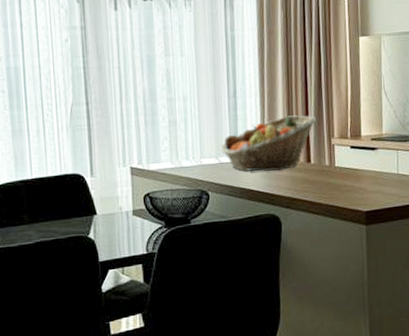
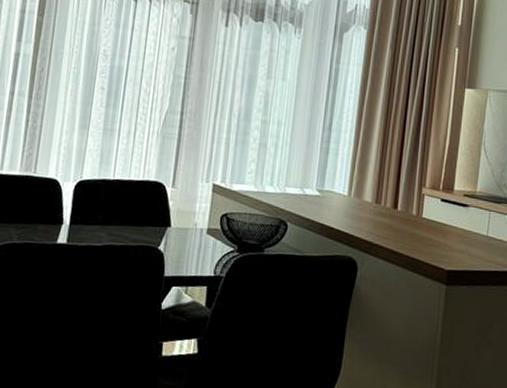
fruit basket: present [220,115,317,172] -> none [306,157,410,213]

